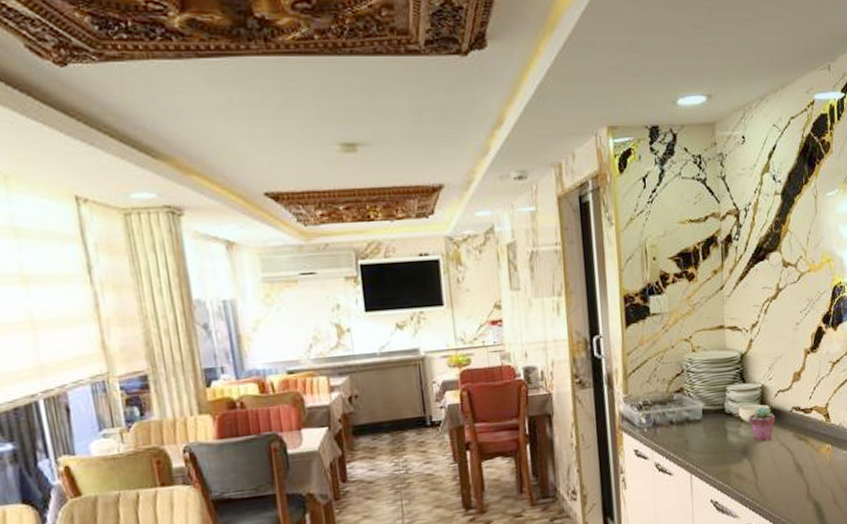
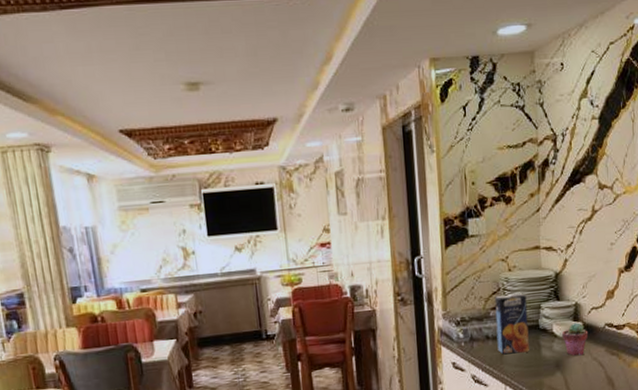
juice carton: none [678,375,715,441] -> present [494,293,529,355]

